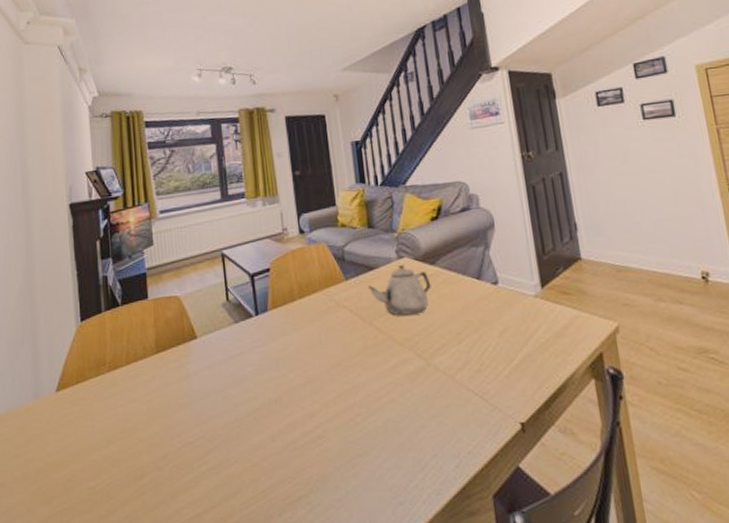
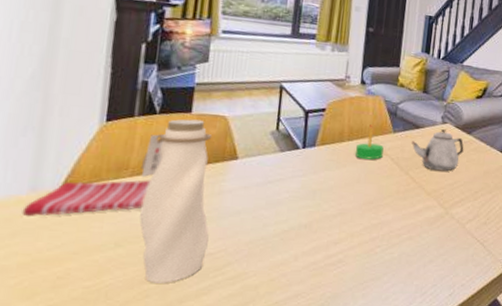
dish towel: none [31,373,126,424] -> present [22,180,151,217]
water bottle: none [115,304,187,479] -> present [140,119,212,283]
candle: none [308,276,340,316] -> present [355,125,384,160]

